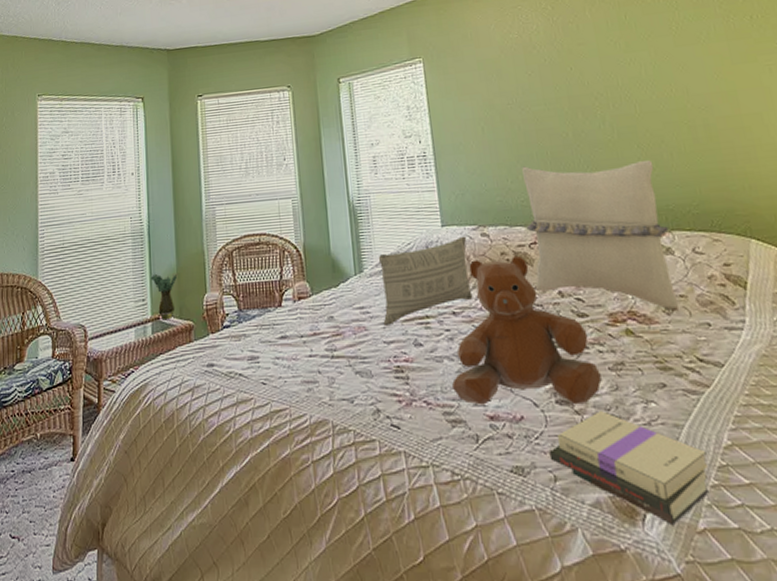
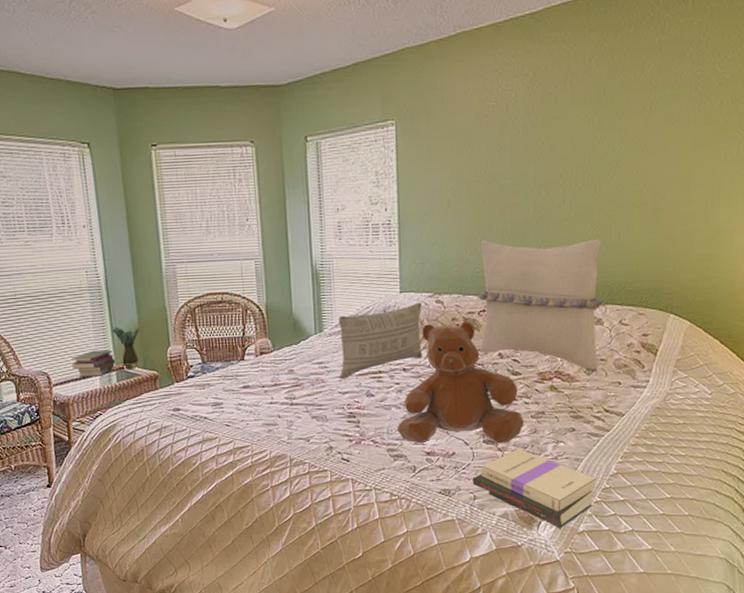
books: none [108,298,152,329] -> present [70,350,116,377]

